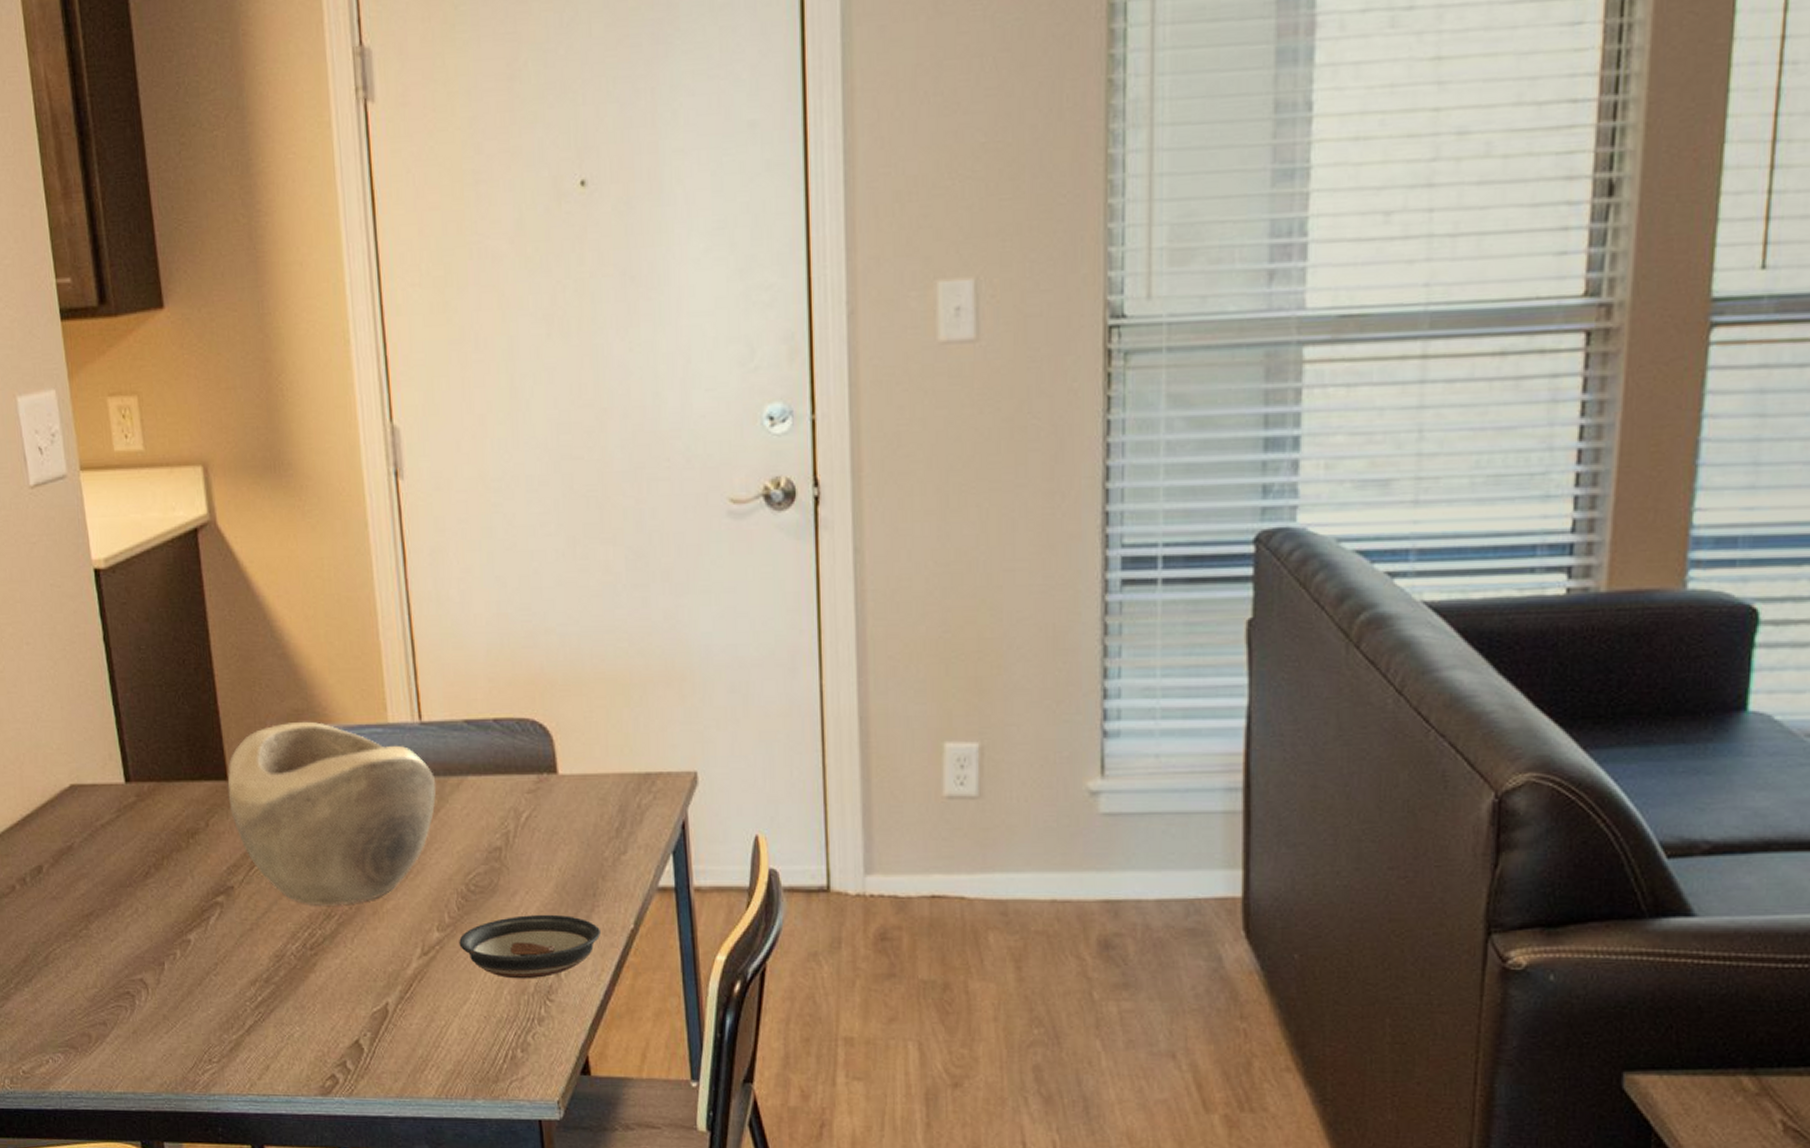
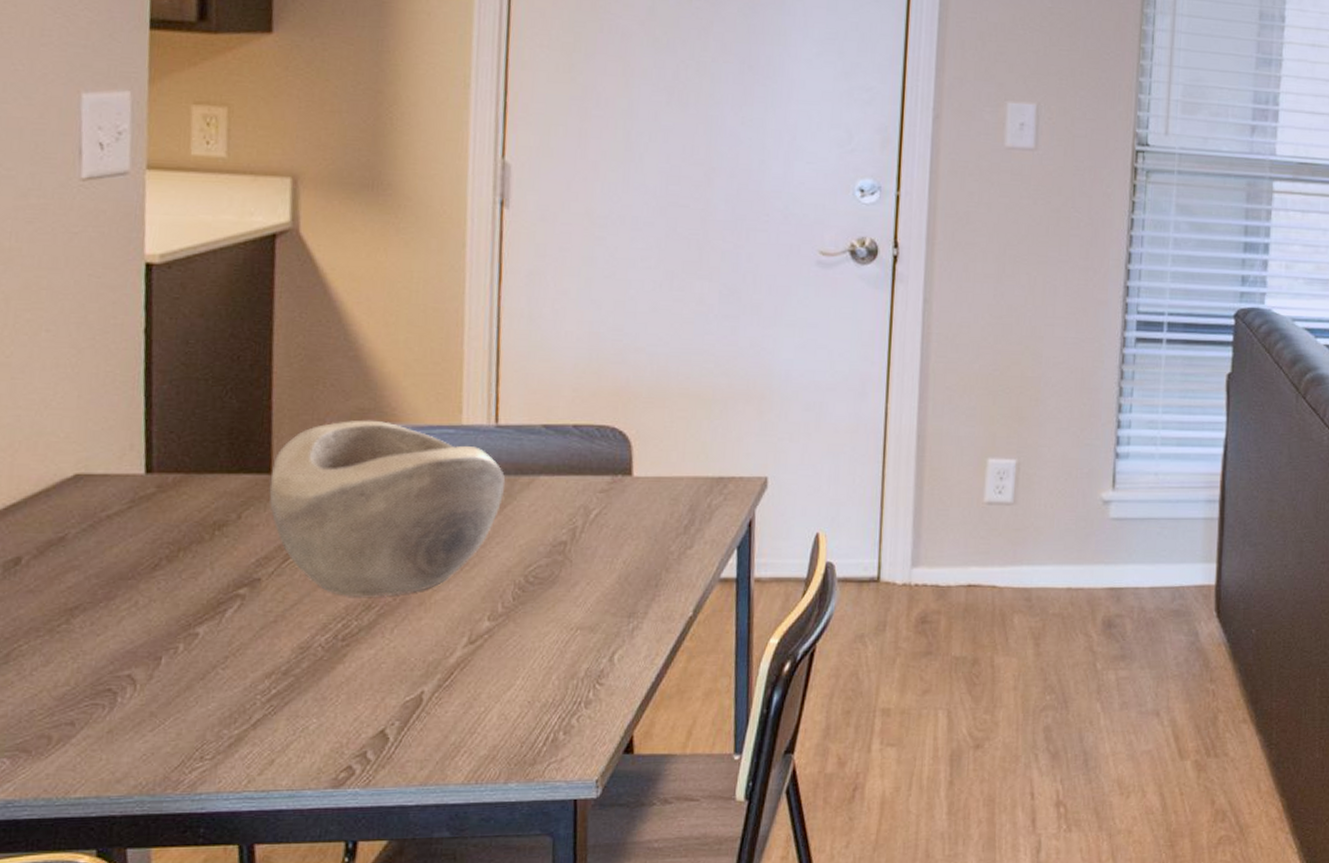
saucer: present [459,914,602,979] -> none [510,603,660,665]

